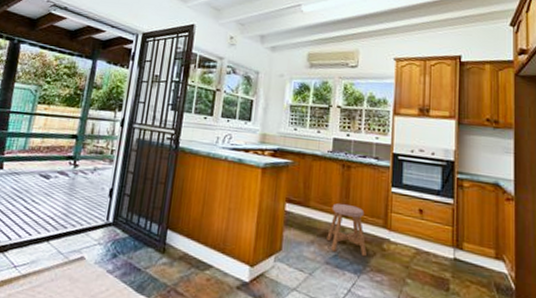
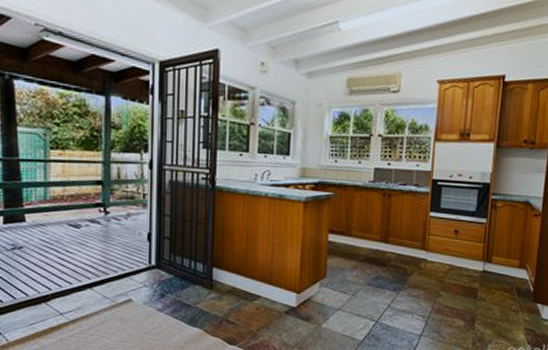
stool: present [327,203,367,257] -> none [368,230,405,276]

